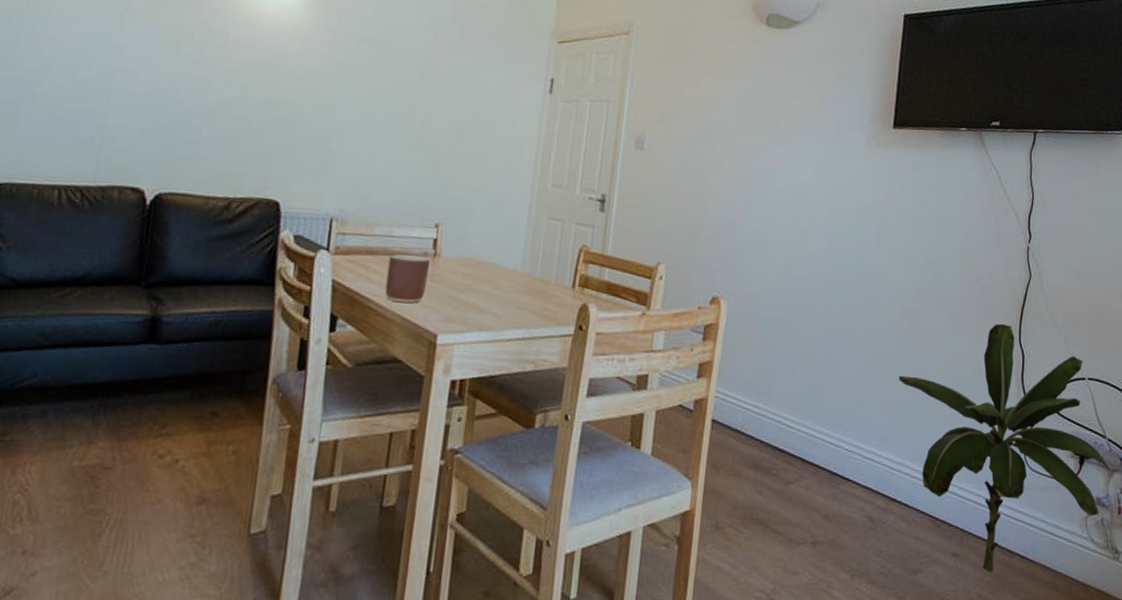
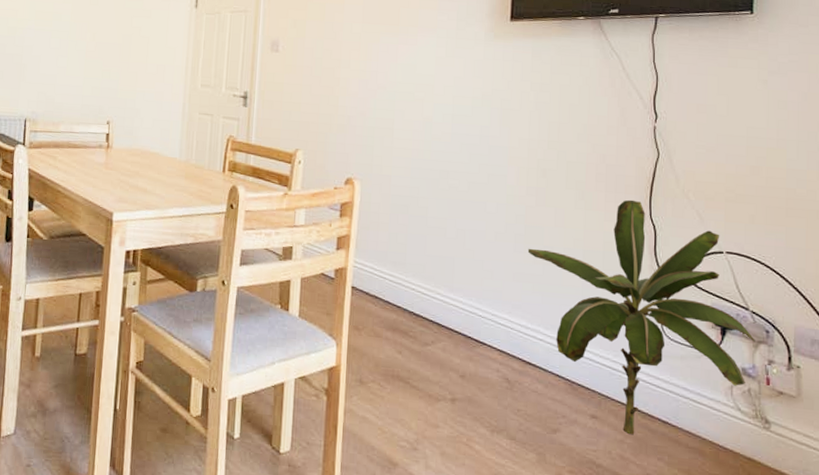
mug: present [384,254,430,303] -> none [69,146,104,187]

